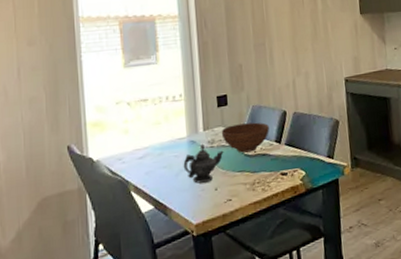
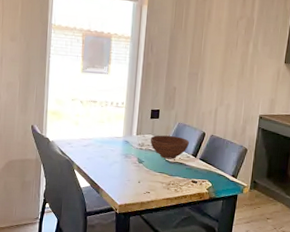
teapot: present [183,143,224,184] -> none [116,145,150,175]

